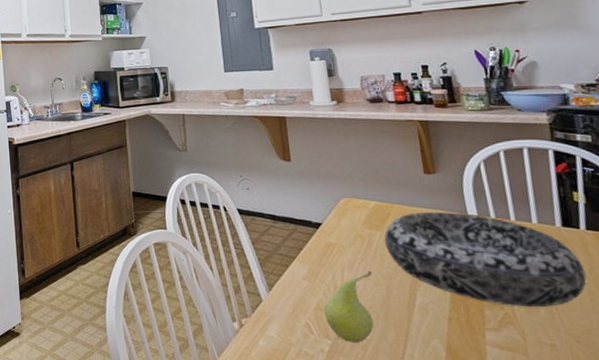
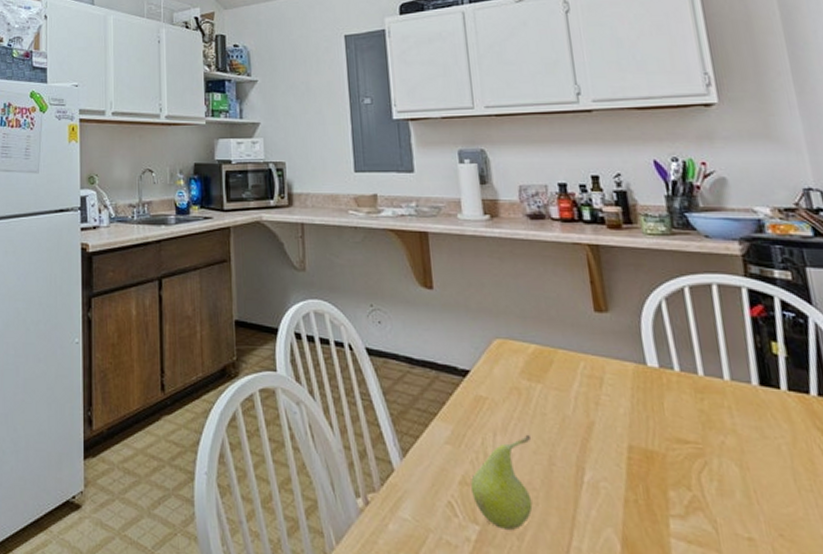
decorative bowl: present [384,212,587,308] -> none [546,361,790,489]

